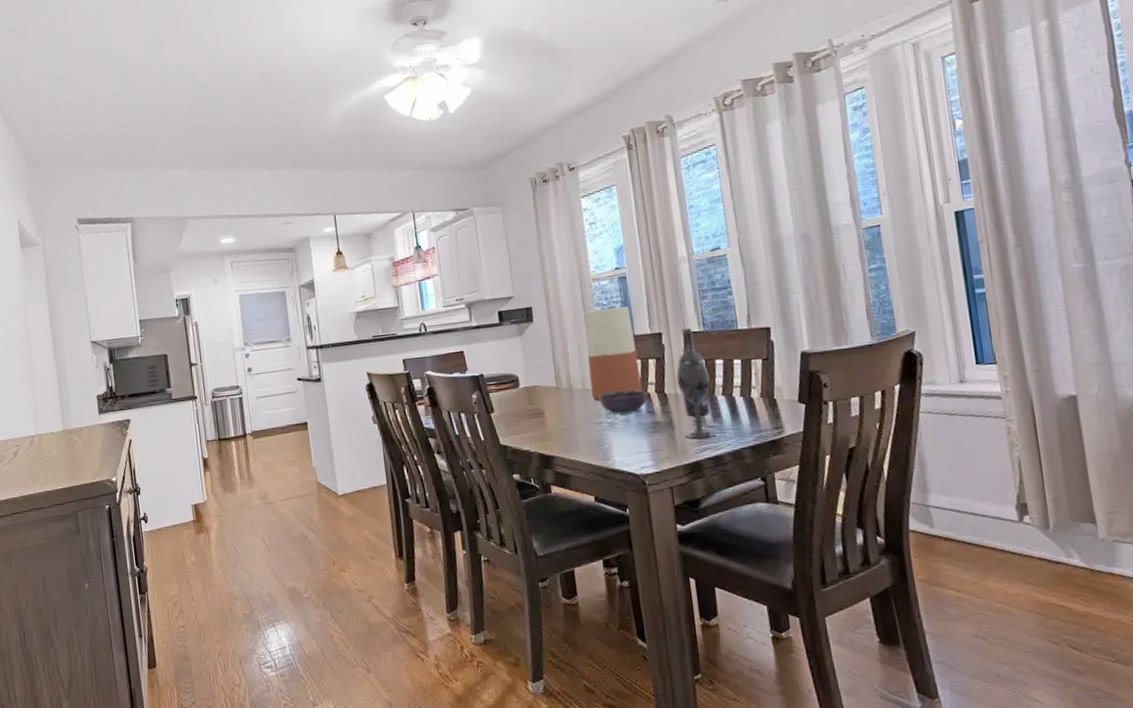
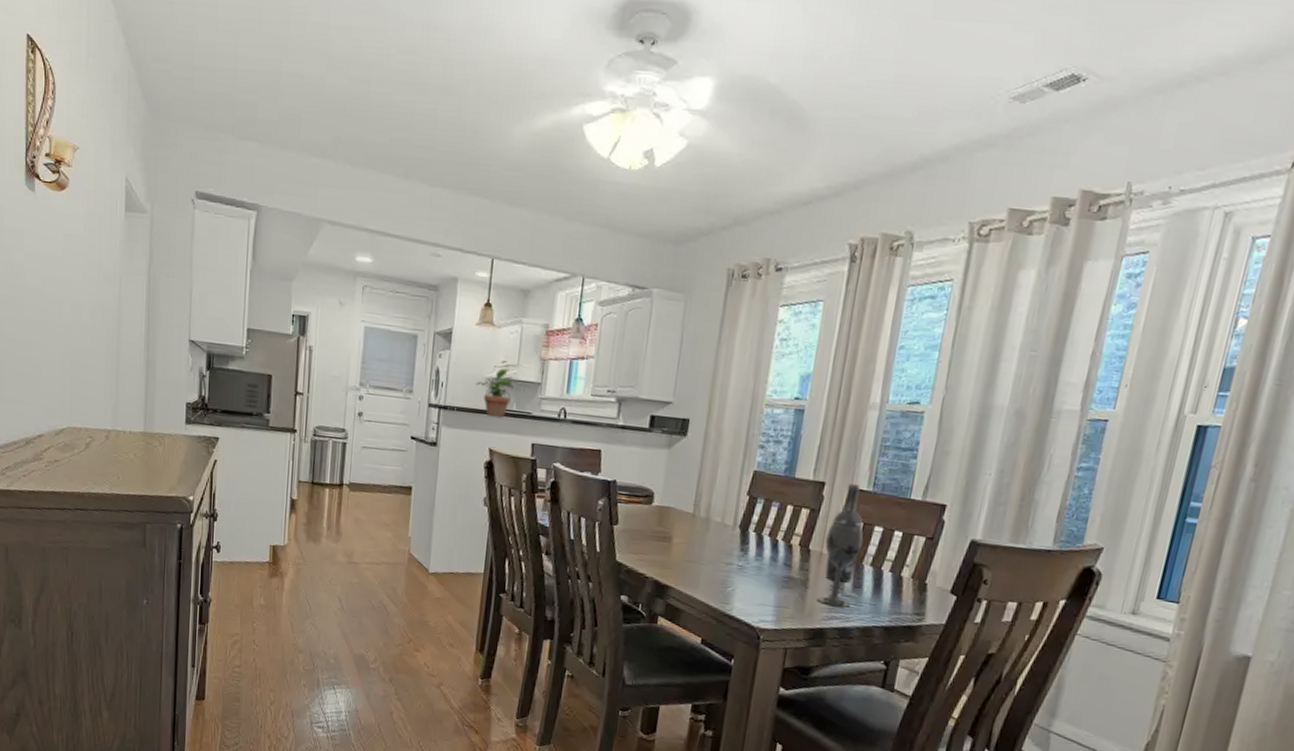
potted plant: none [343,301,376,345] -> present [475,368,514,418]
vase: present [584,306,643,401] -> none [728,438,797,541]
bowl: present [598,389,648,415] -> none [735,533,790,562]

